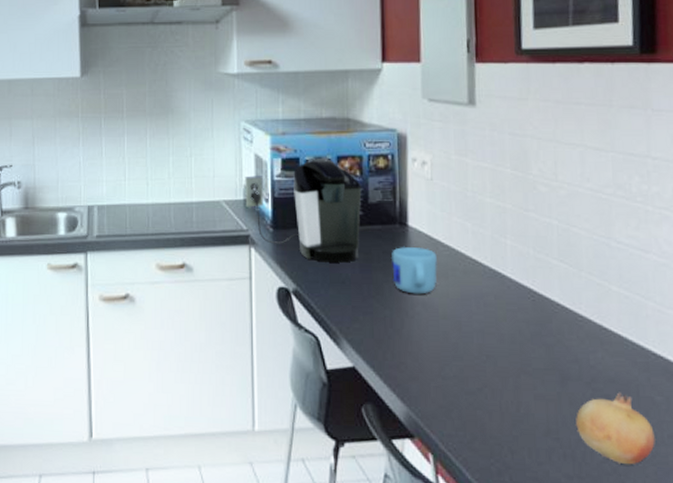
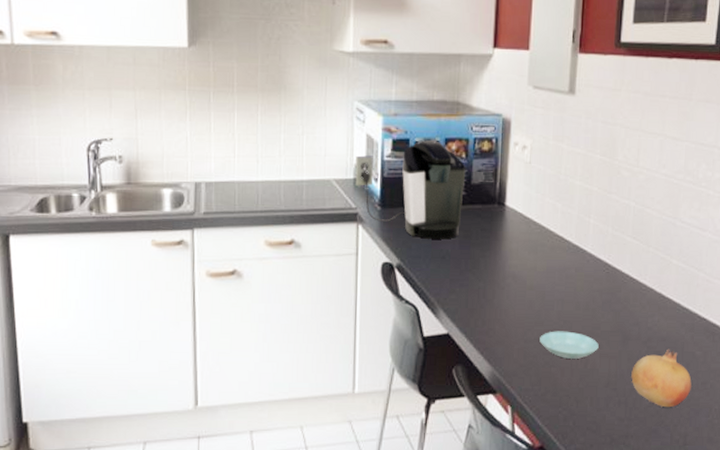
mug: present [392,247,437,295] -> none [488,225,529,268]
saucer: none [460,367,532,401] -> present [540,331,599,359]

